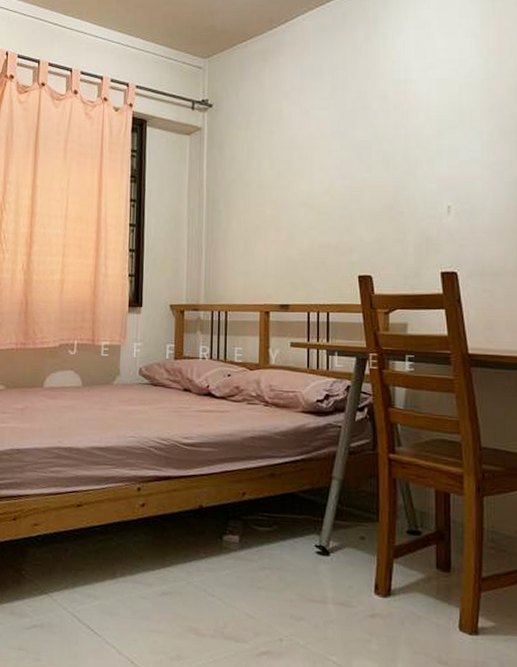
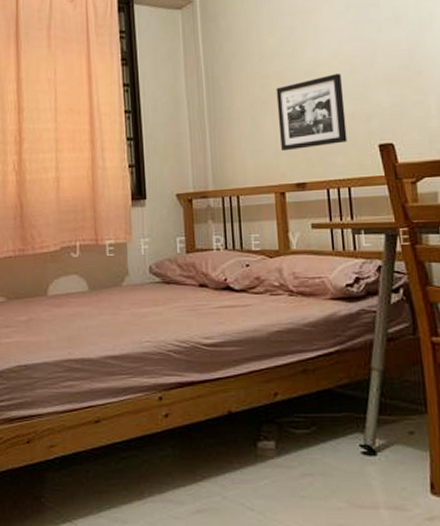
picture frame: none [269,207,331,274] -> present [276,73,348,152]

